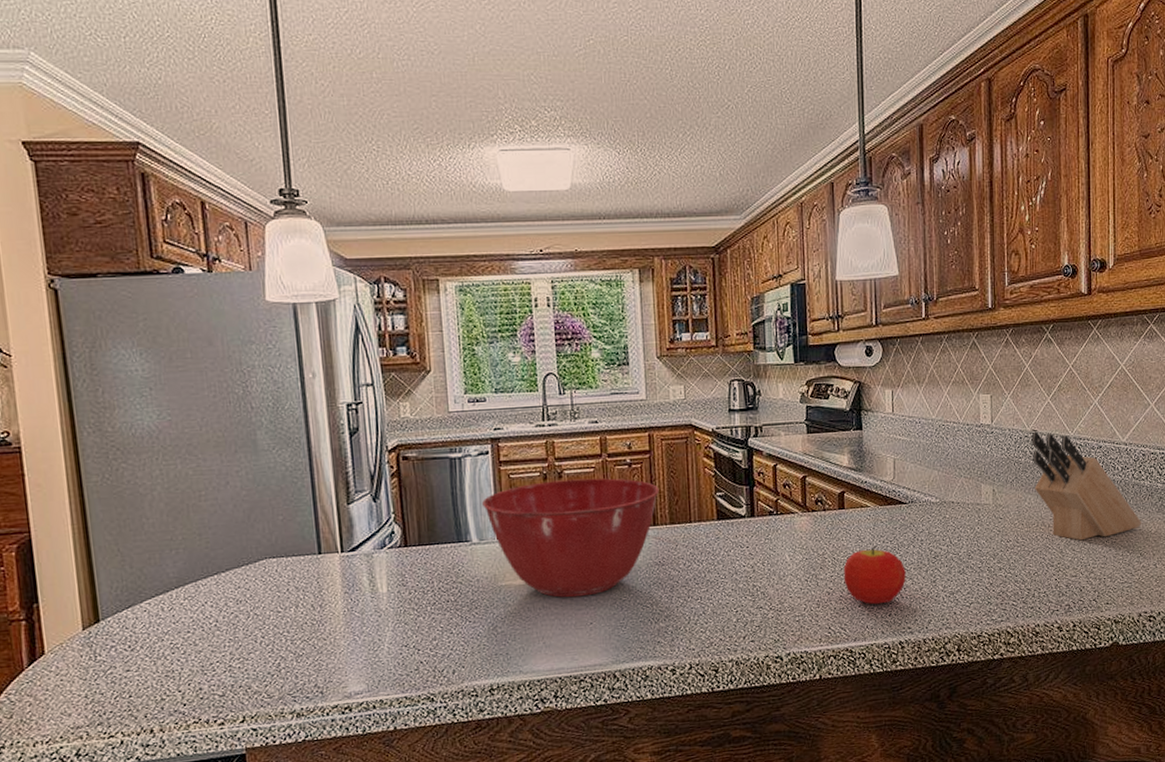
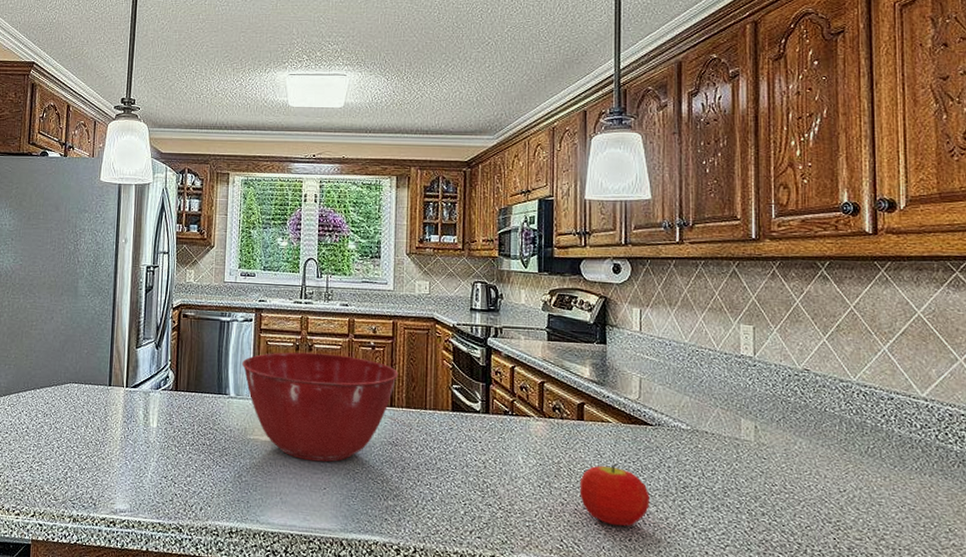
knife block: present [1031,431,1142,541] -> none [803,370,951,502]

